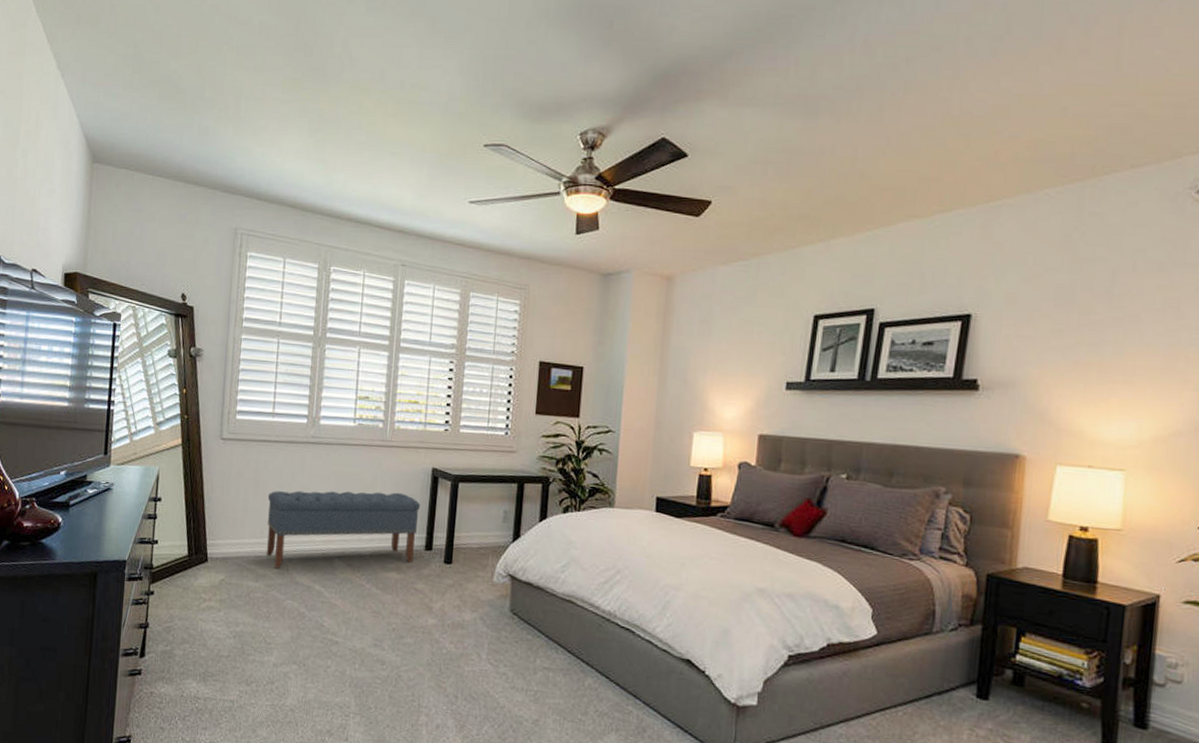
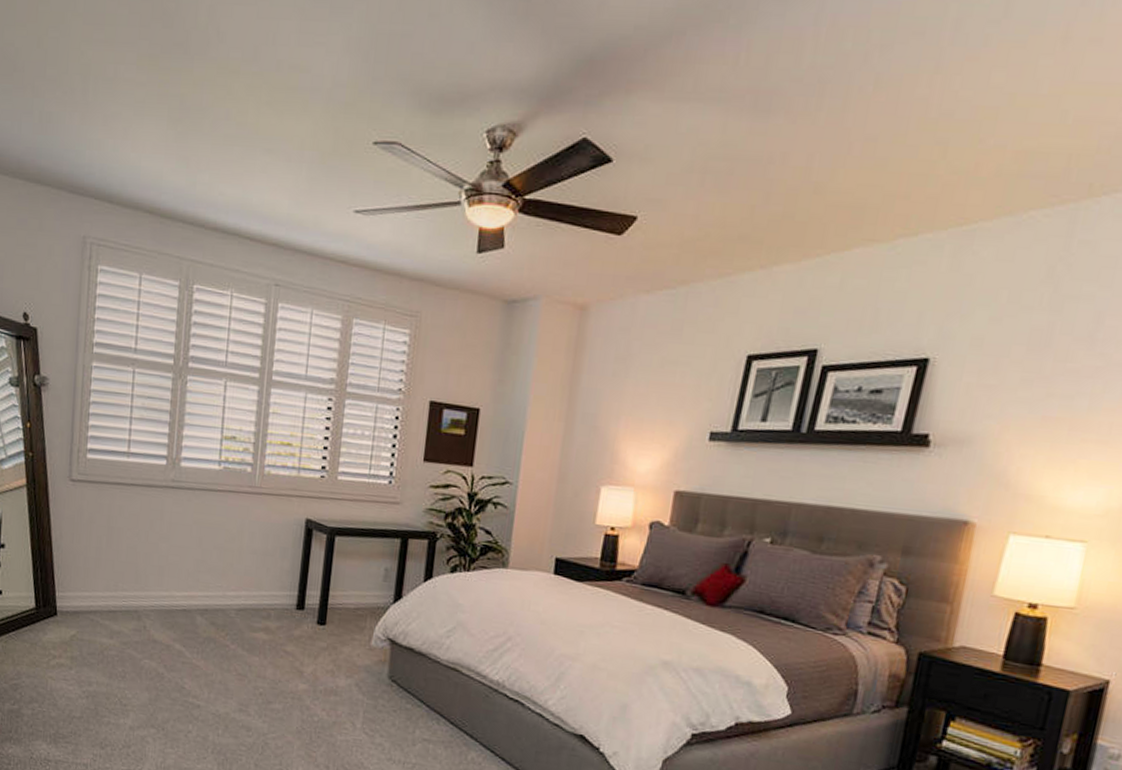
bench: present [266,490,421,569] -> none [121,539,293,625]

